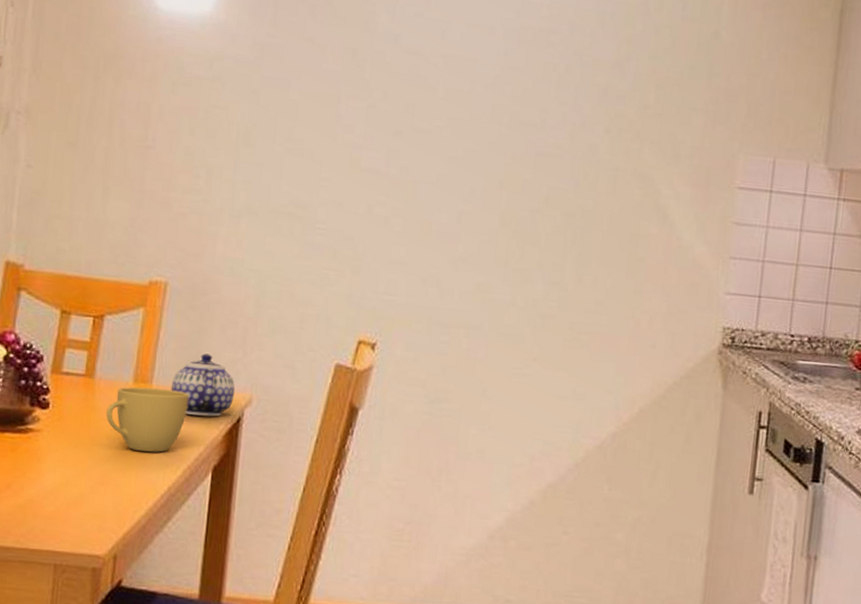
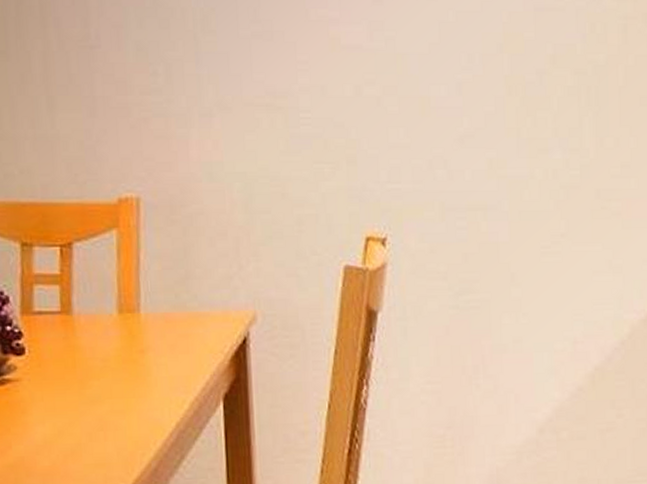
cup: present [106,387,189,452] -> none [92,316,185,388]
teapot: present [170,353,235,417] -> none [161,272,235,341]

